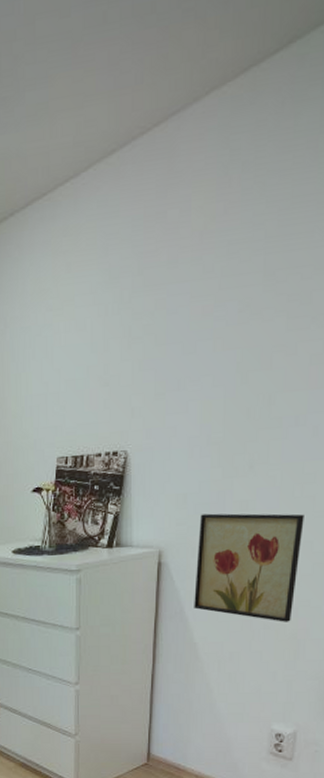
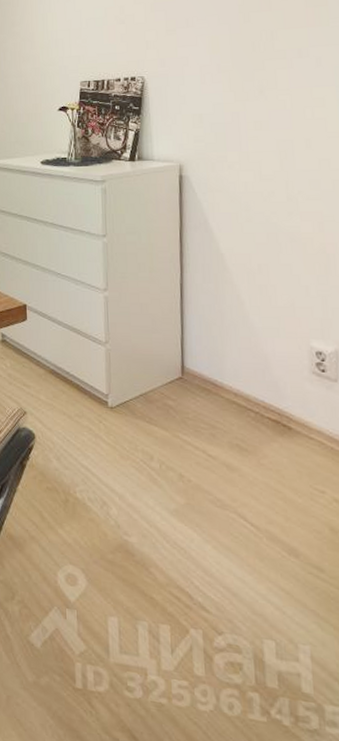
wall art: present [194,513,304,622] -> none [216,132,319,236]

